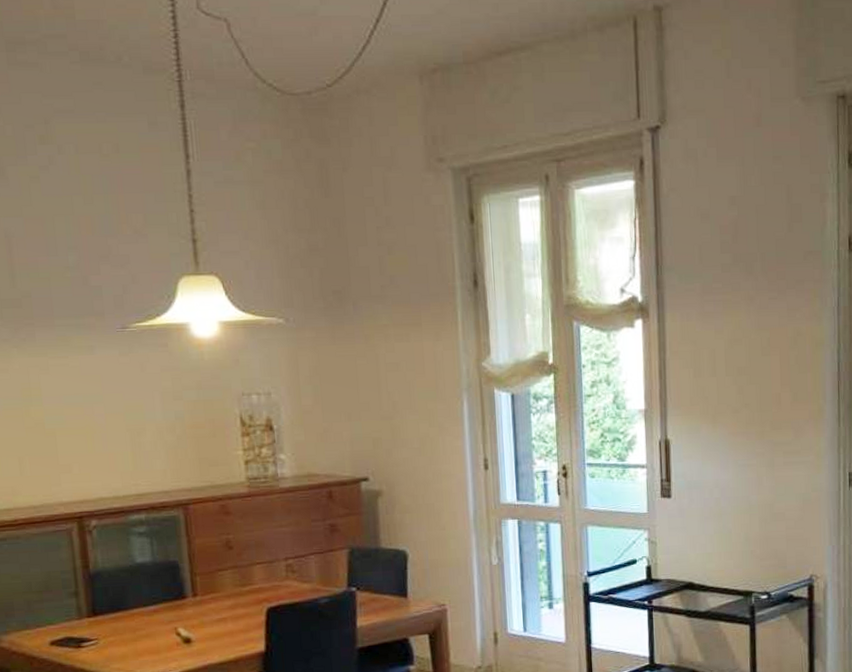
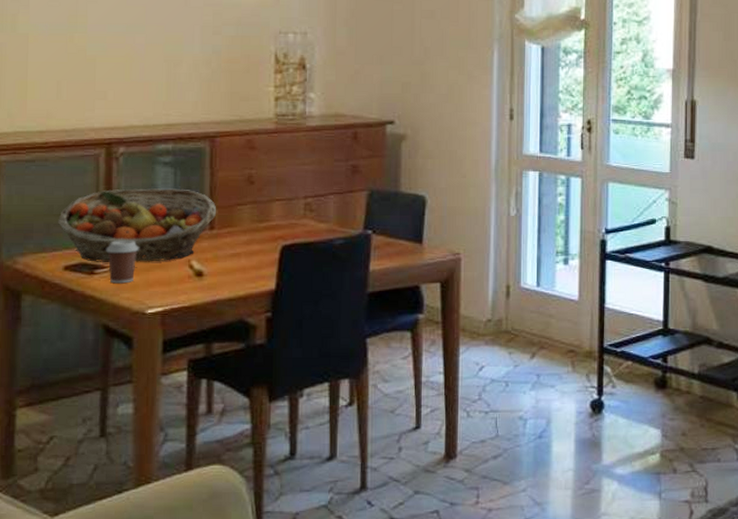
fruit basket: none [37,558,198,636] -> present [57,188,217,262]
coffee cup: none [90,612,124,655] -> present [106,241,139,284]

